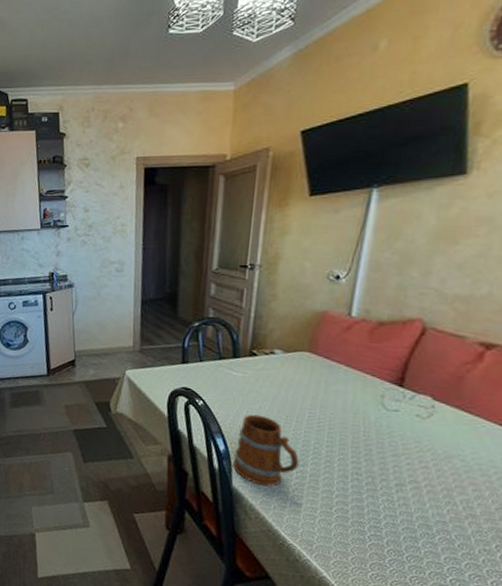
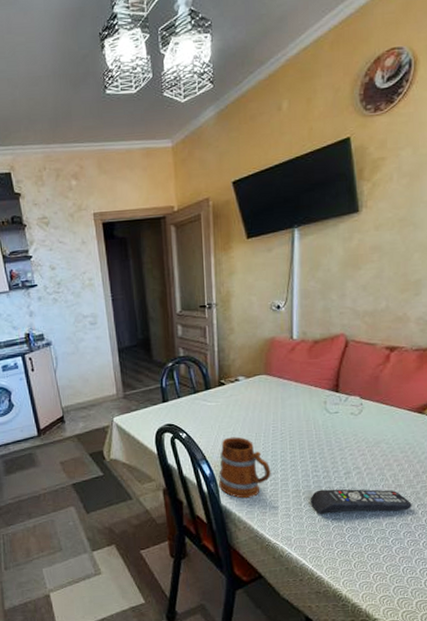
remote control: none [343,496,488,549] -> present [310,489,412,514]

